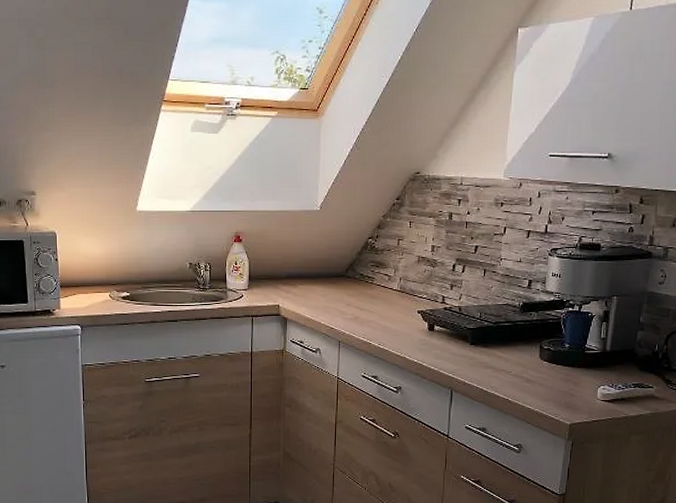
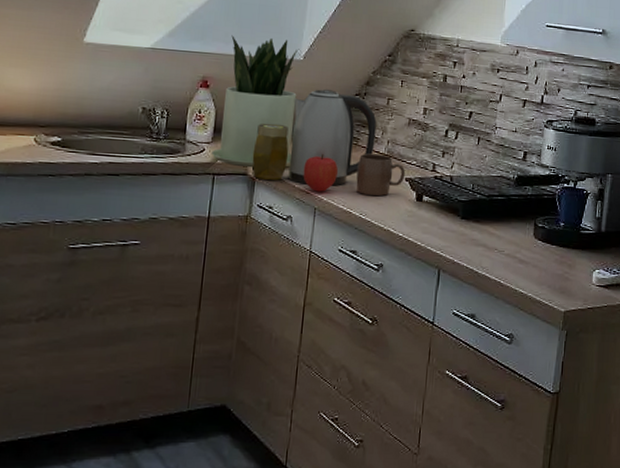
planter: none [249,193,317,309] -> present [211,35,298,168]
jar: none [283,269,314,320] -> present [252,123,289,181]
kettle: none [314,234,389,321] -> present [288,88,377,186]
fruit: none [327,292,357,327] -> present [303,153,338,192]
mug: none [373,290,418,328] -> present [356,153,406,197]

